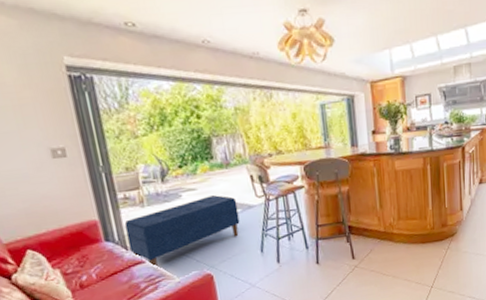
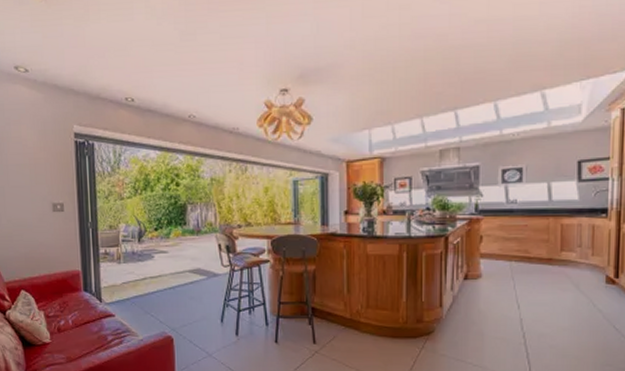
bench: present [124,195,240,269] -> none [102,260,204,324]

